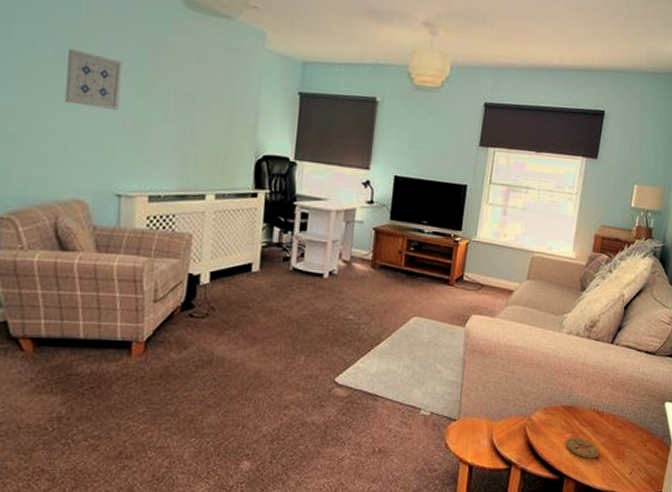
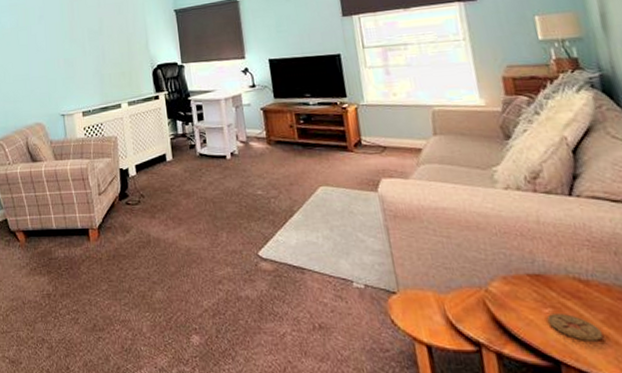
wall art: present [64,49,123,110] -> none [19,19,54,56]

